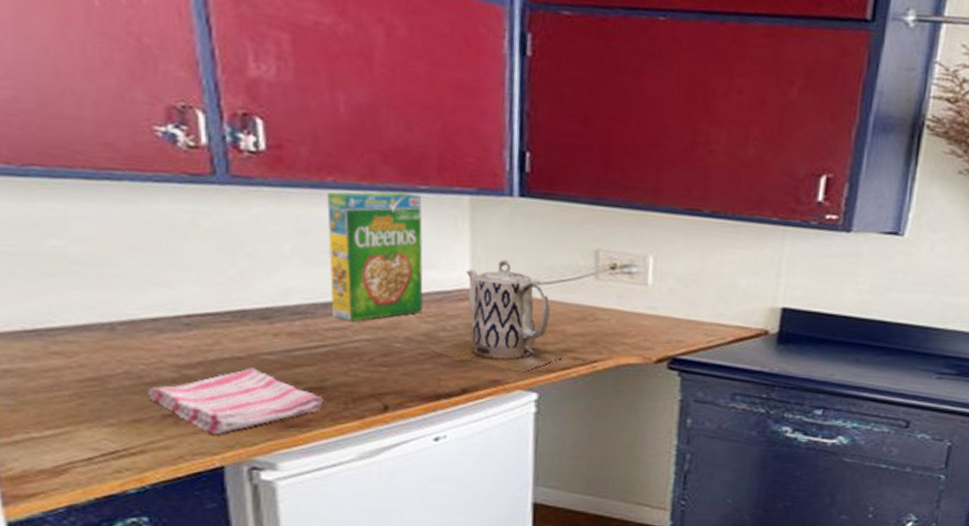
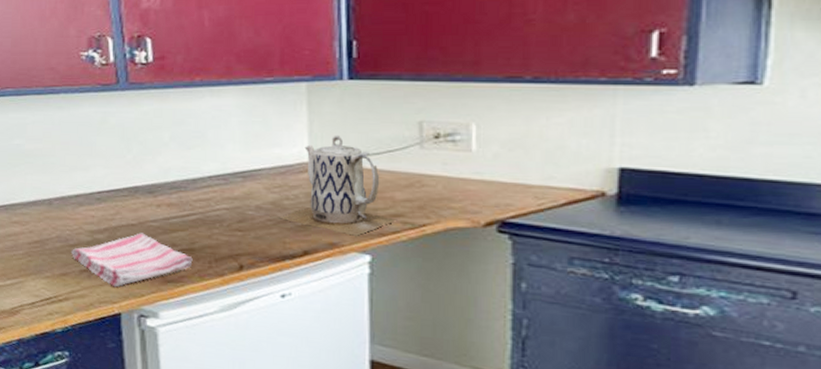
cereal box: present [326,192,423,323] -> none [195,85,270,195]

